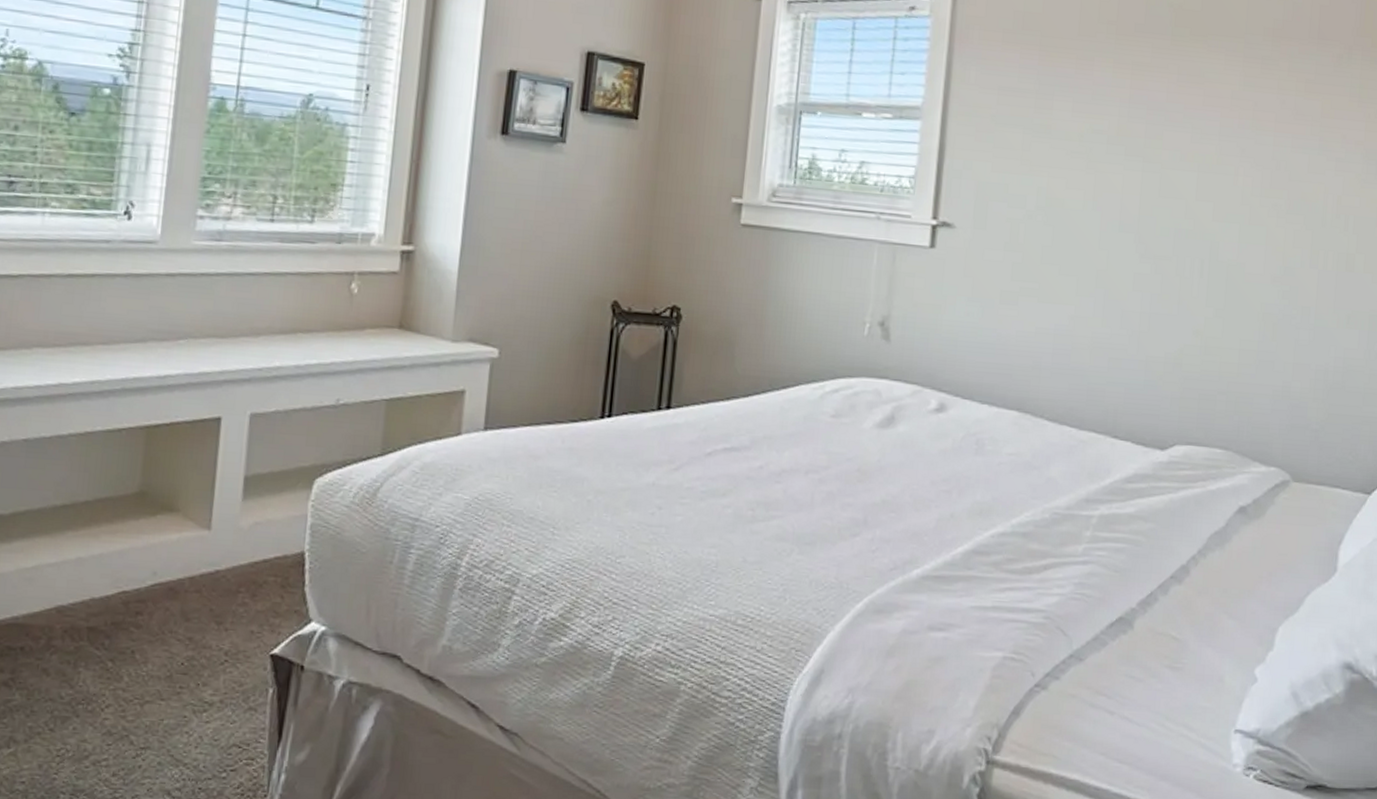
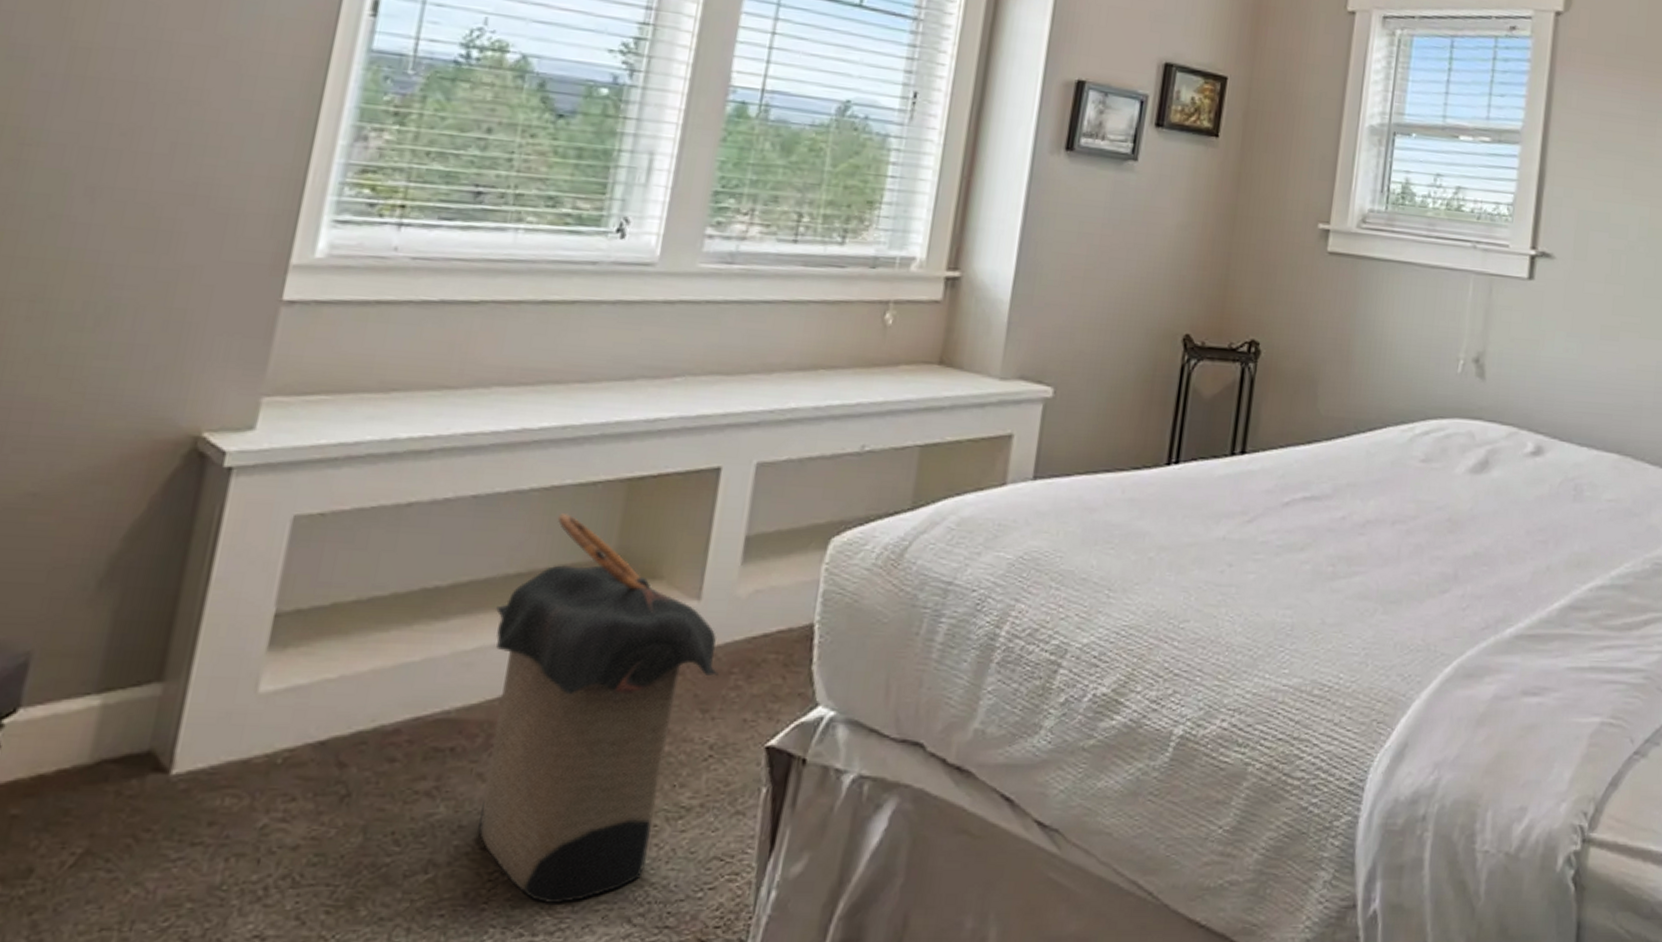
laundry hamper: none [46,455,229,778] -> present [478,513,719,904]

